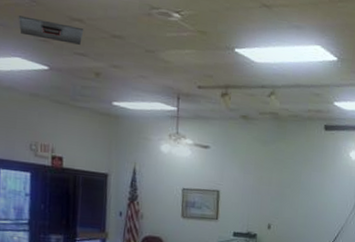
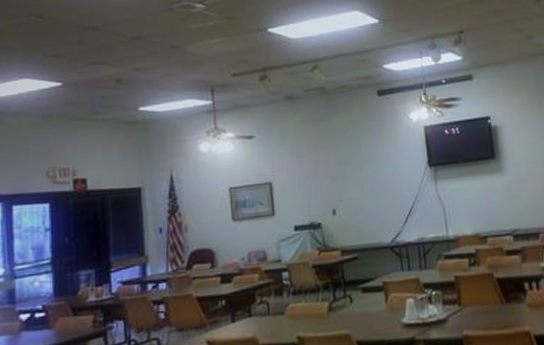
ceiling vent: present [18,15,84,45] -> none [23,34,99,54]

